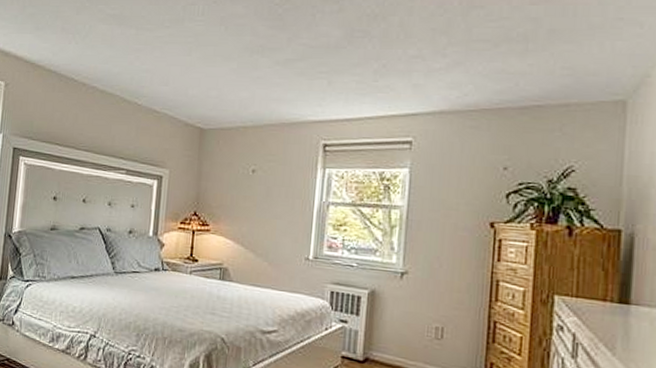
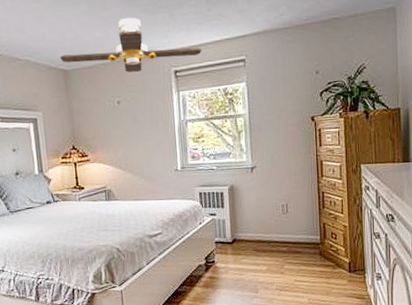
ceiling fan: none [199,80,359,140] -> present [60,17,201,72]

